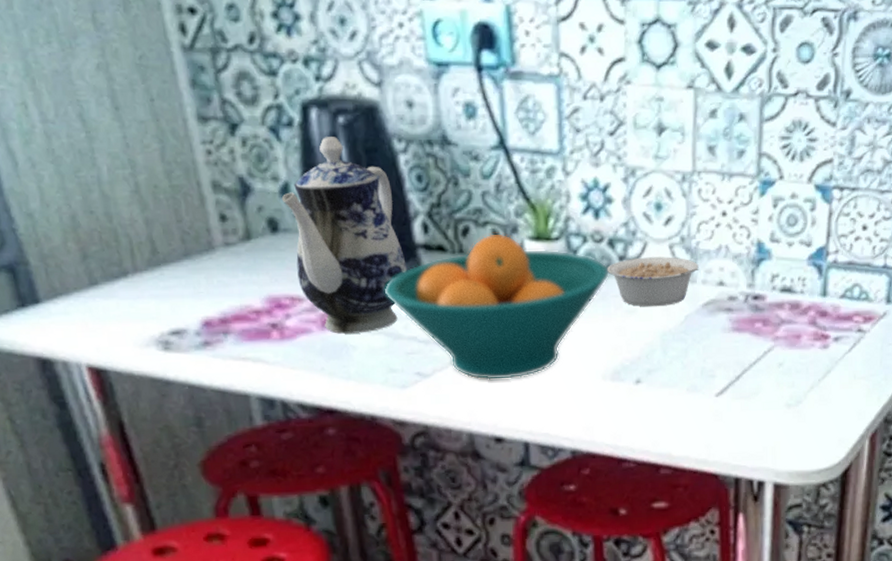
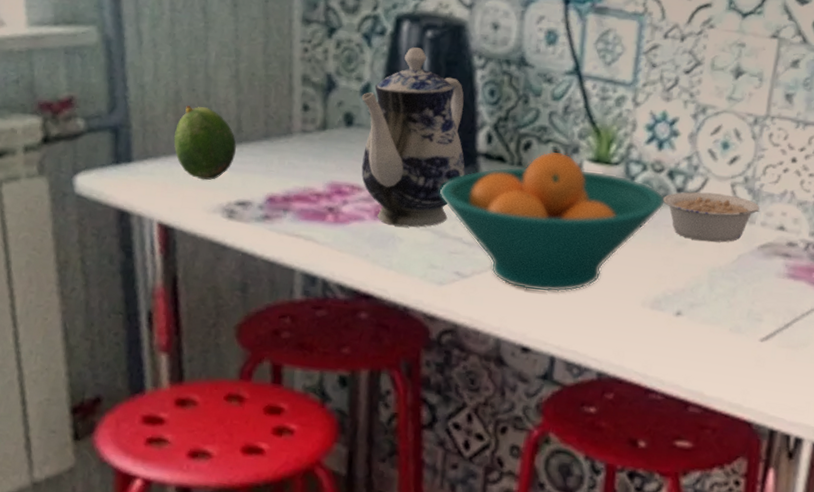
fruit: none [81,231,156,313] -> present [174,106,237,180]

